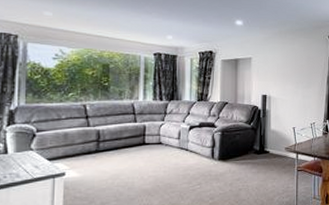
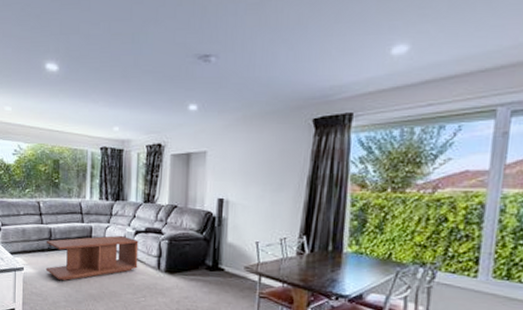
coffee table: none [92,131,193,181] -> present [45,235,139,281]

